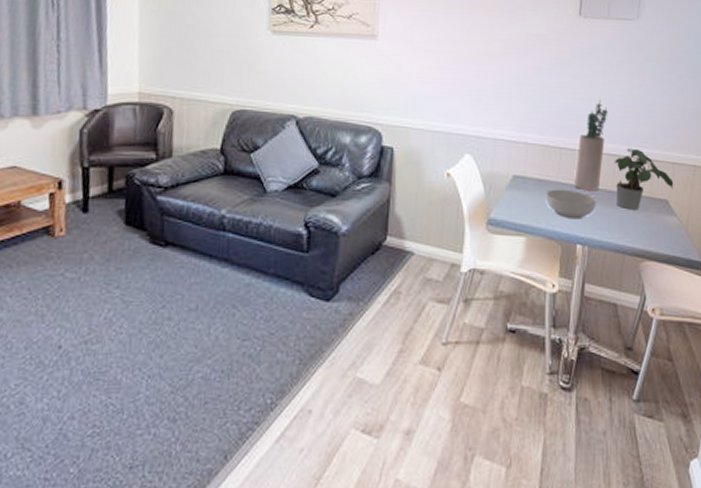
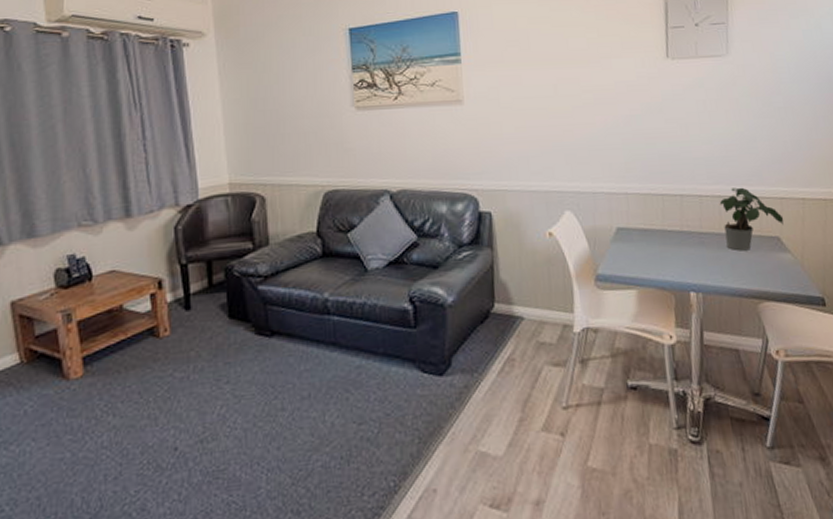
bowl: present [545,189,597,220] -> none [652,236,707,267]
vase: present [574,100,608,191] -> none [680,141,708,236]

